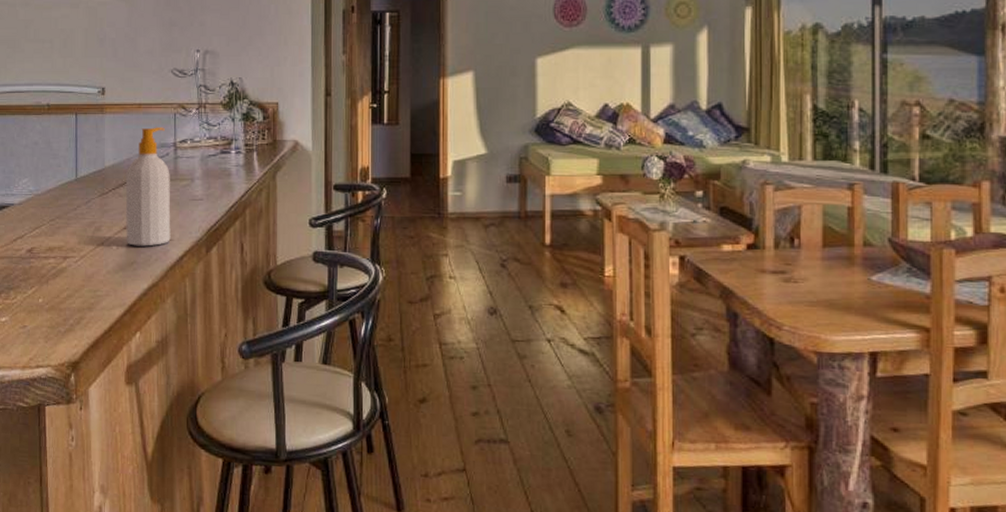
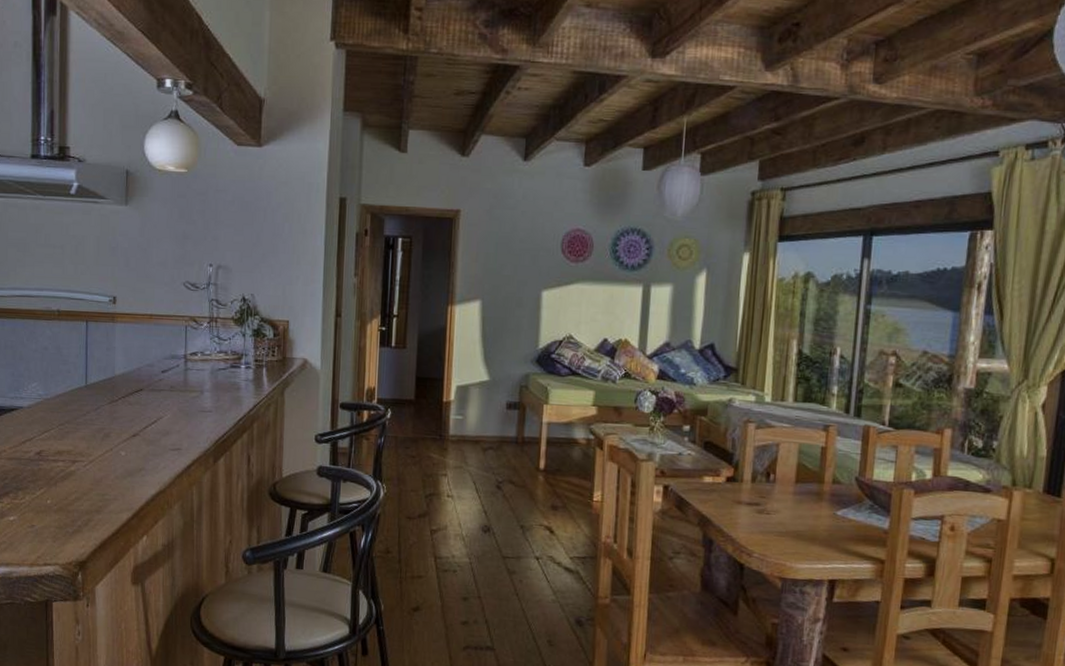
soap bottle: present [125,127,171,247] -> none [134,338,180,454]

